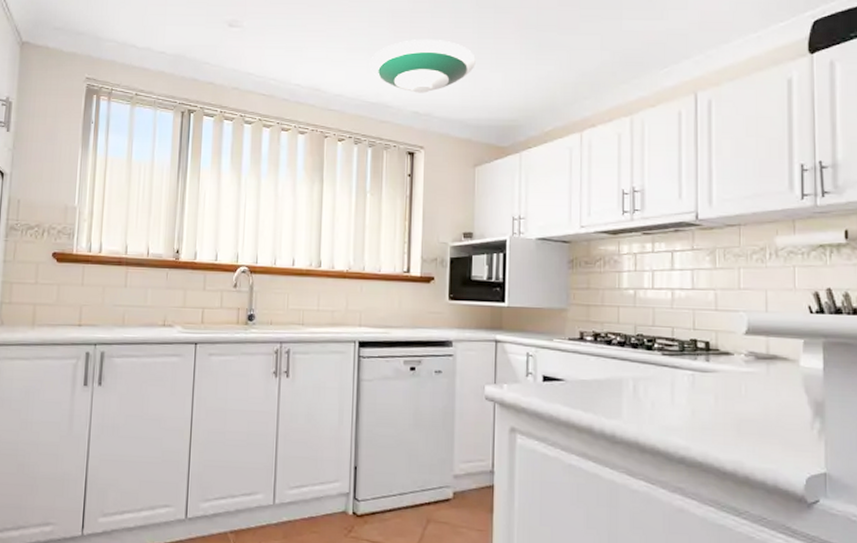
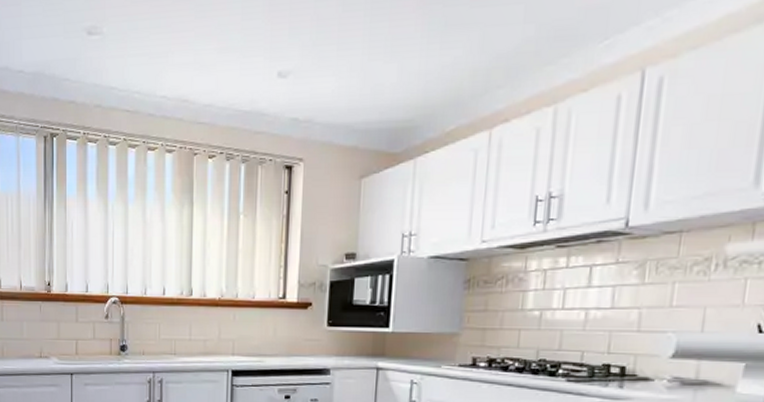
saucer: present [369,39,476,93] -> none [242,28,367,96]

